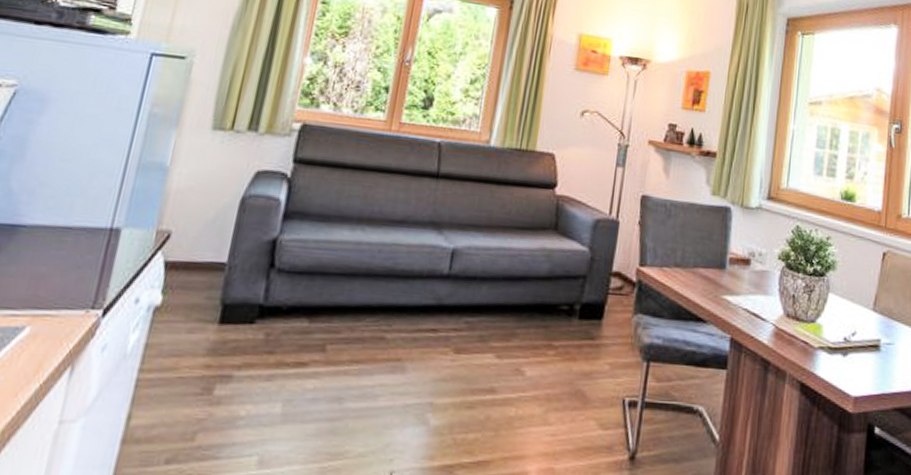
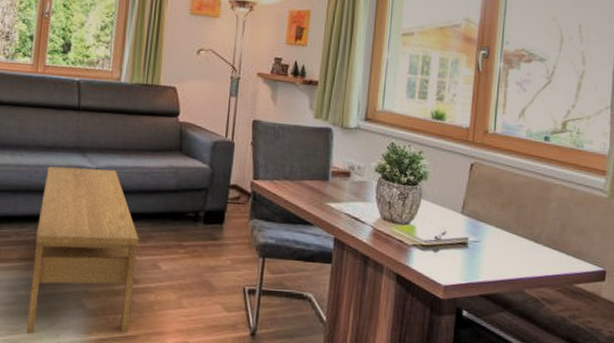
coffee table: none [350,245,501,459] -> present [26,166,139,334]

